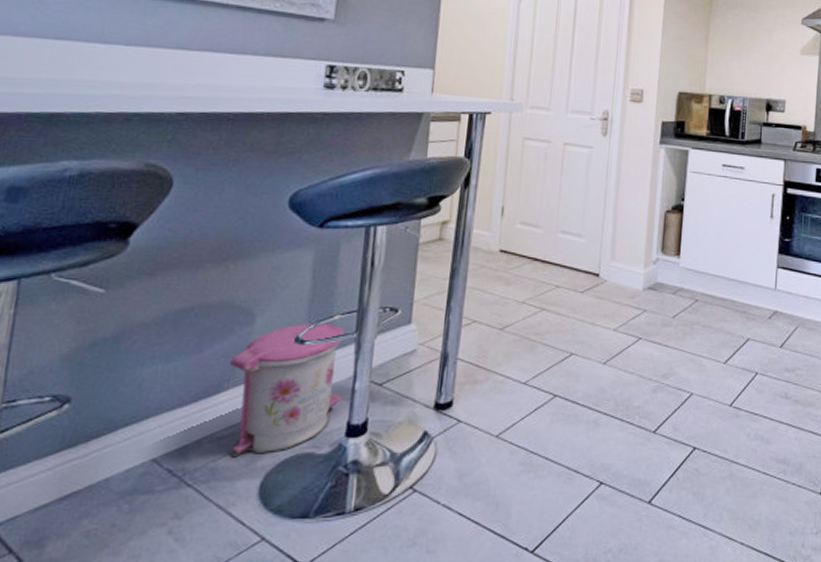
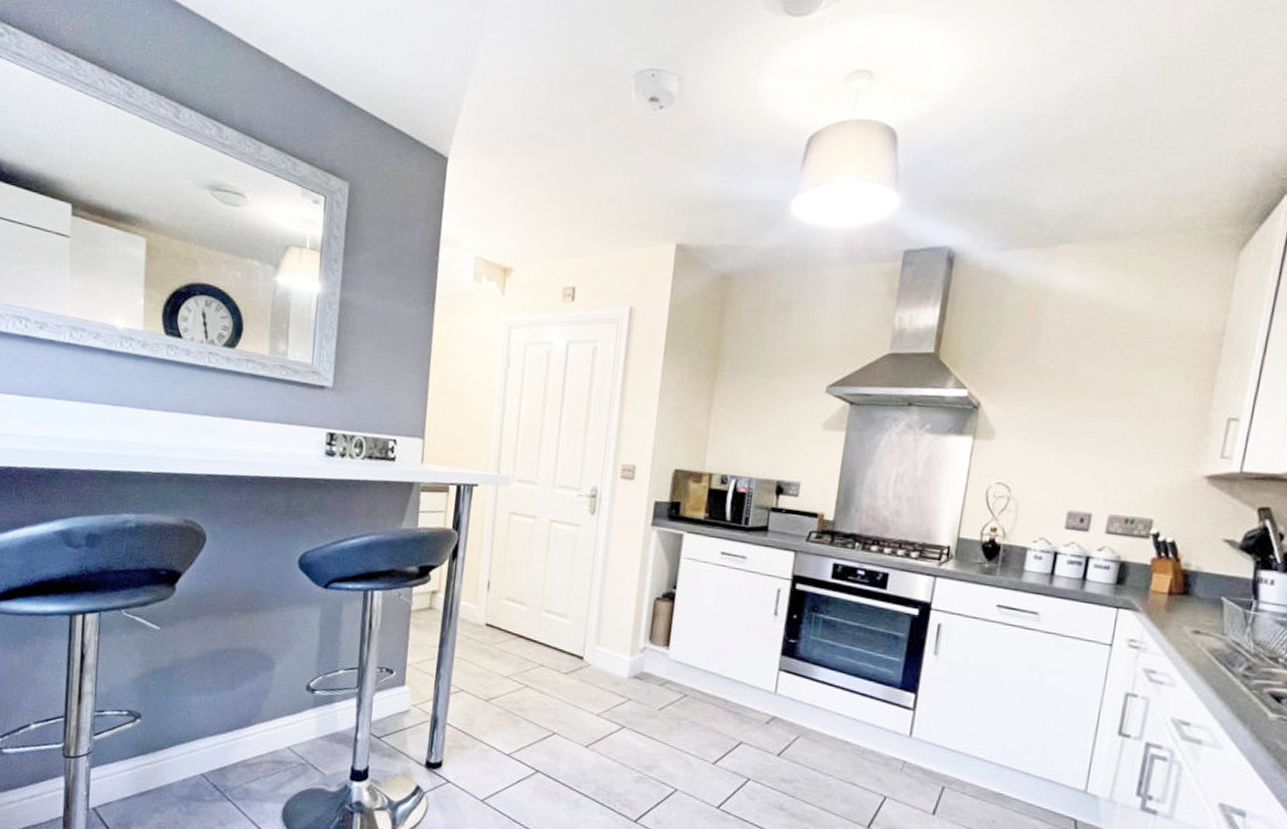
trash can: present [229,322,345,456] -> none [256,674,348,783]

